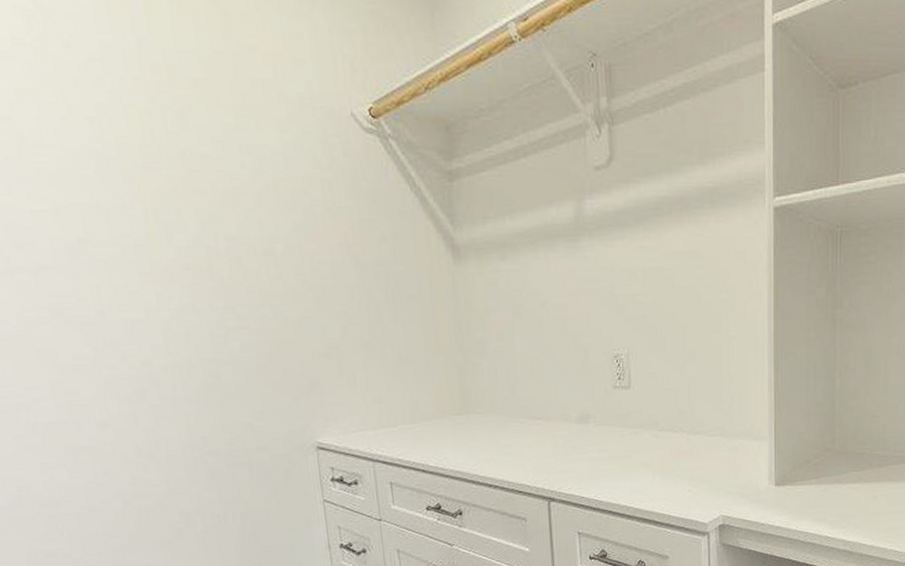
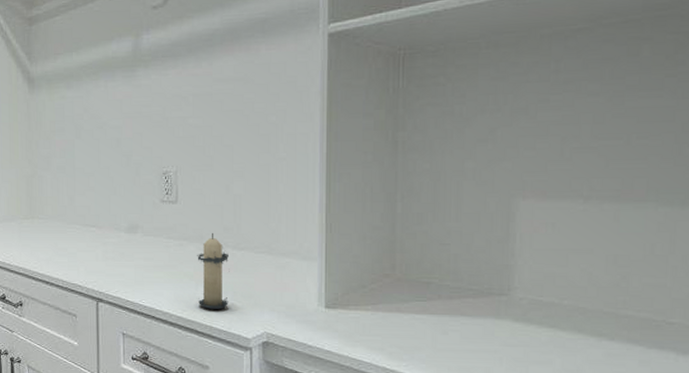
candle: none [653,417,686,498] -> present [197,232,230,309]

